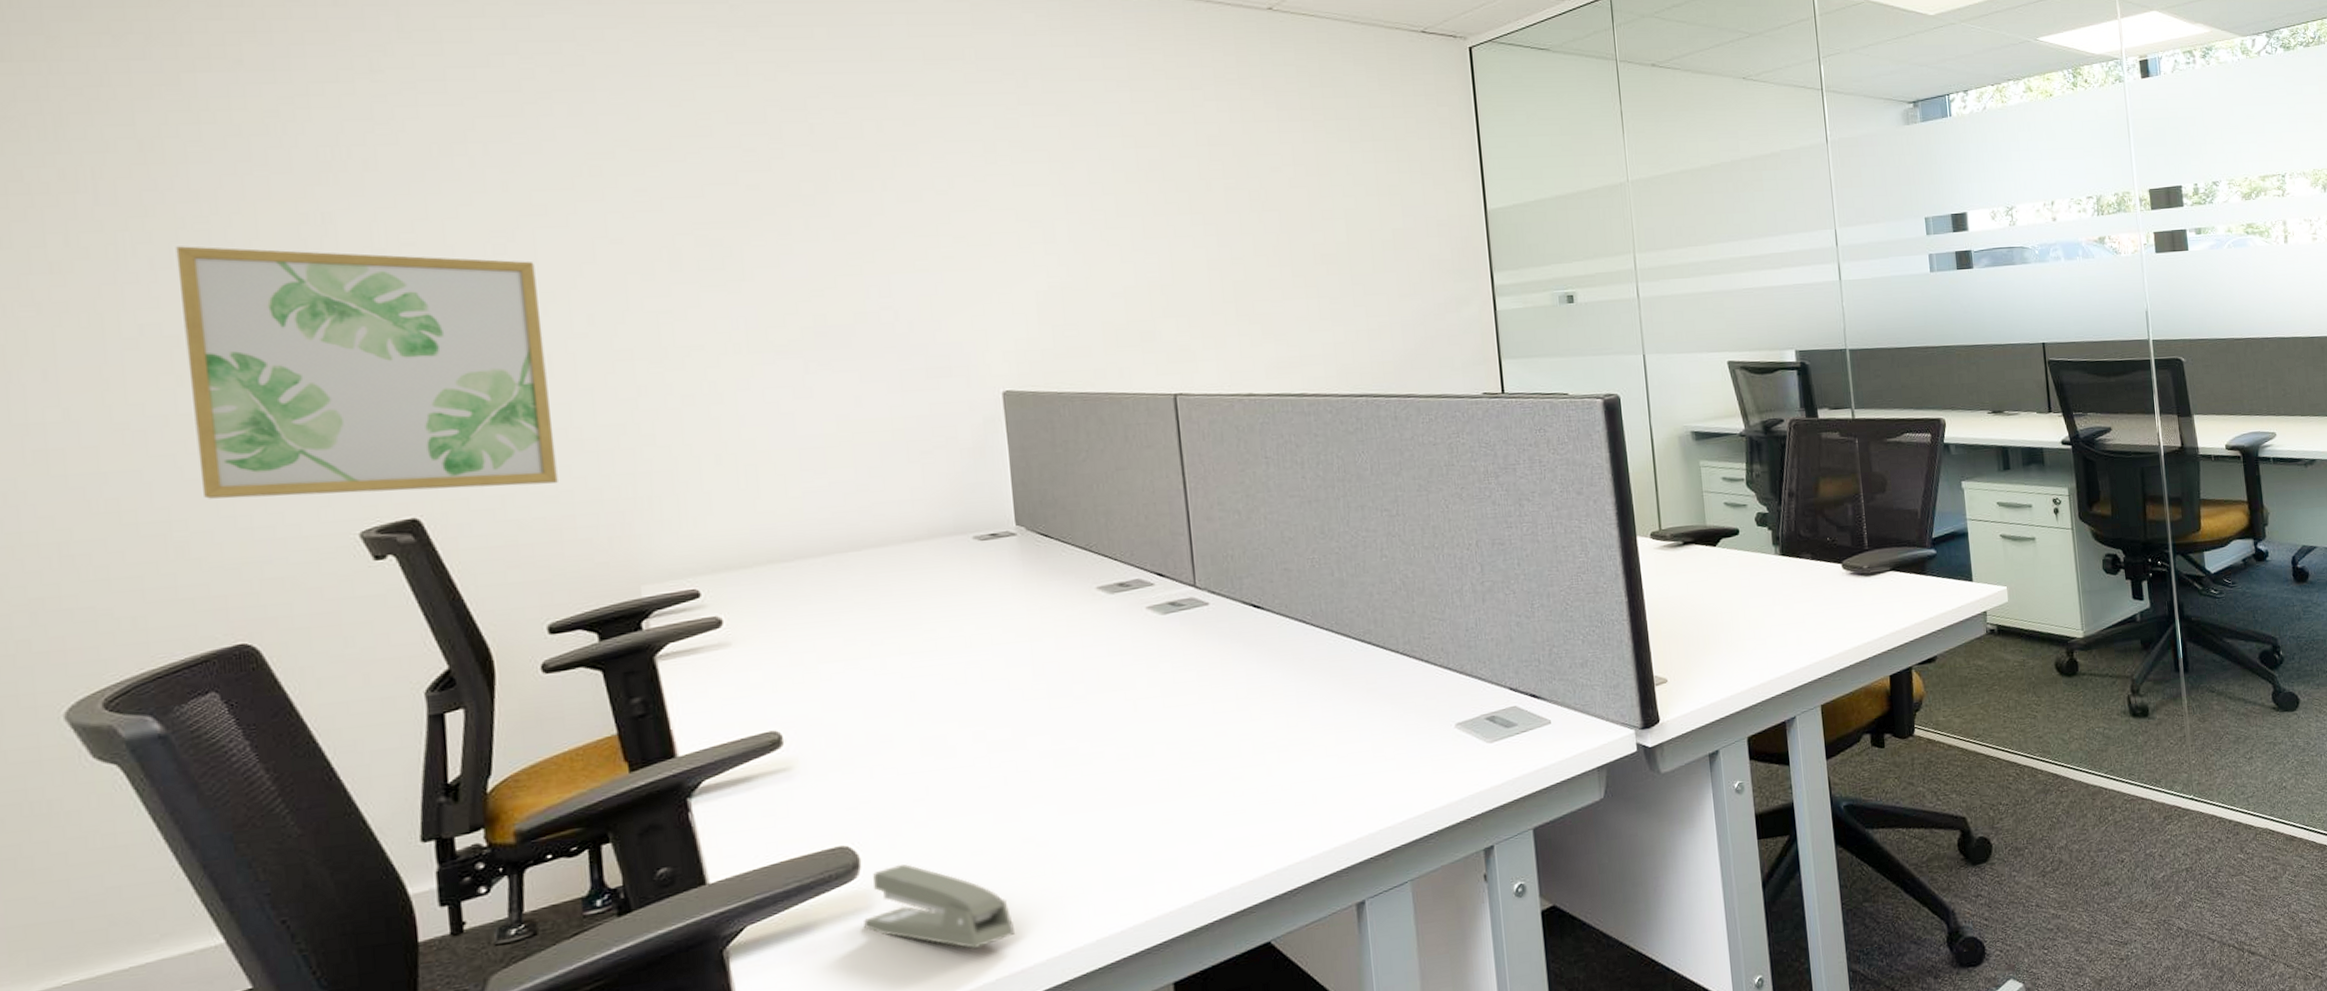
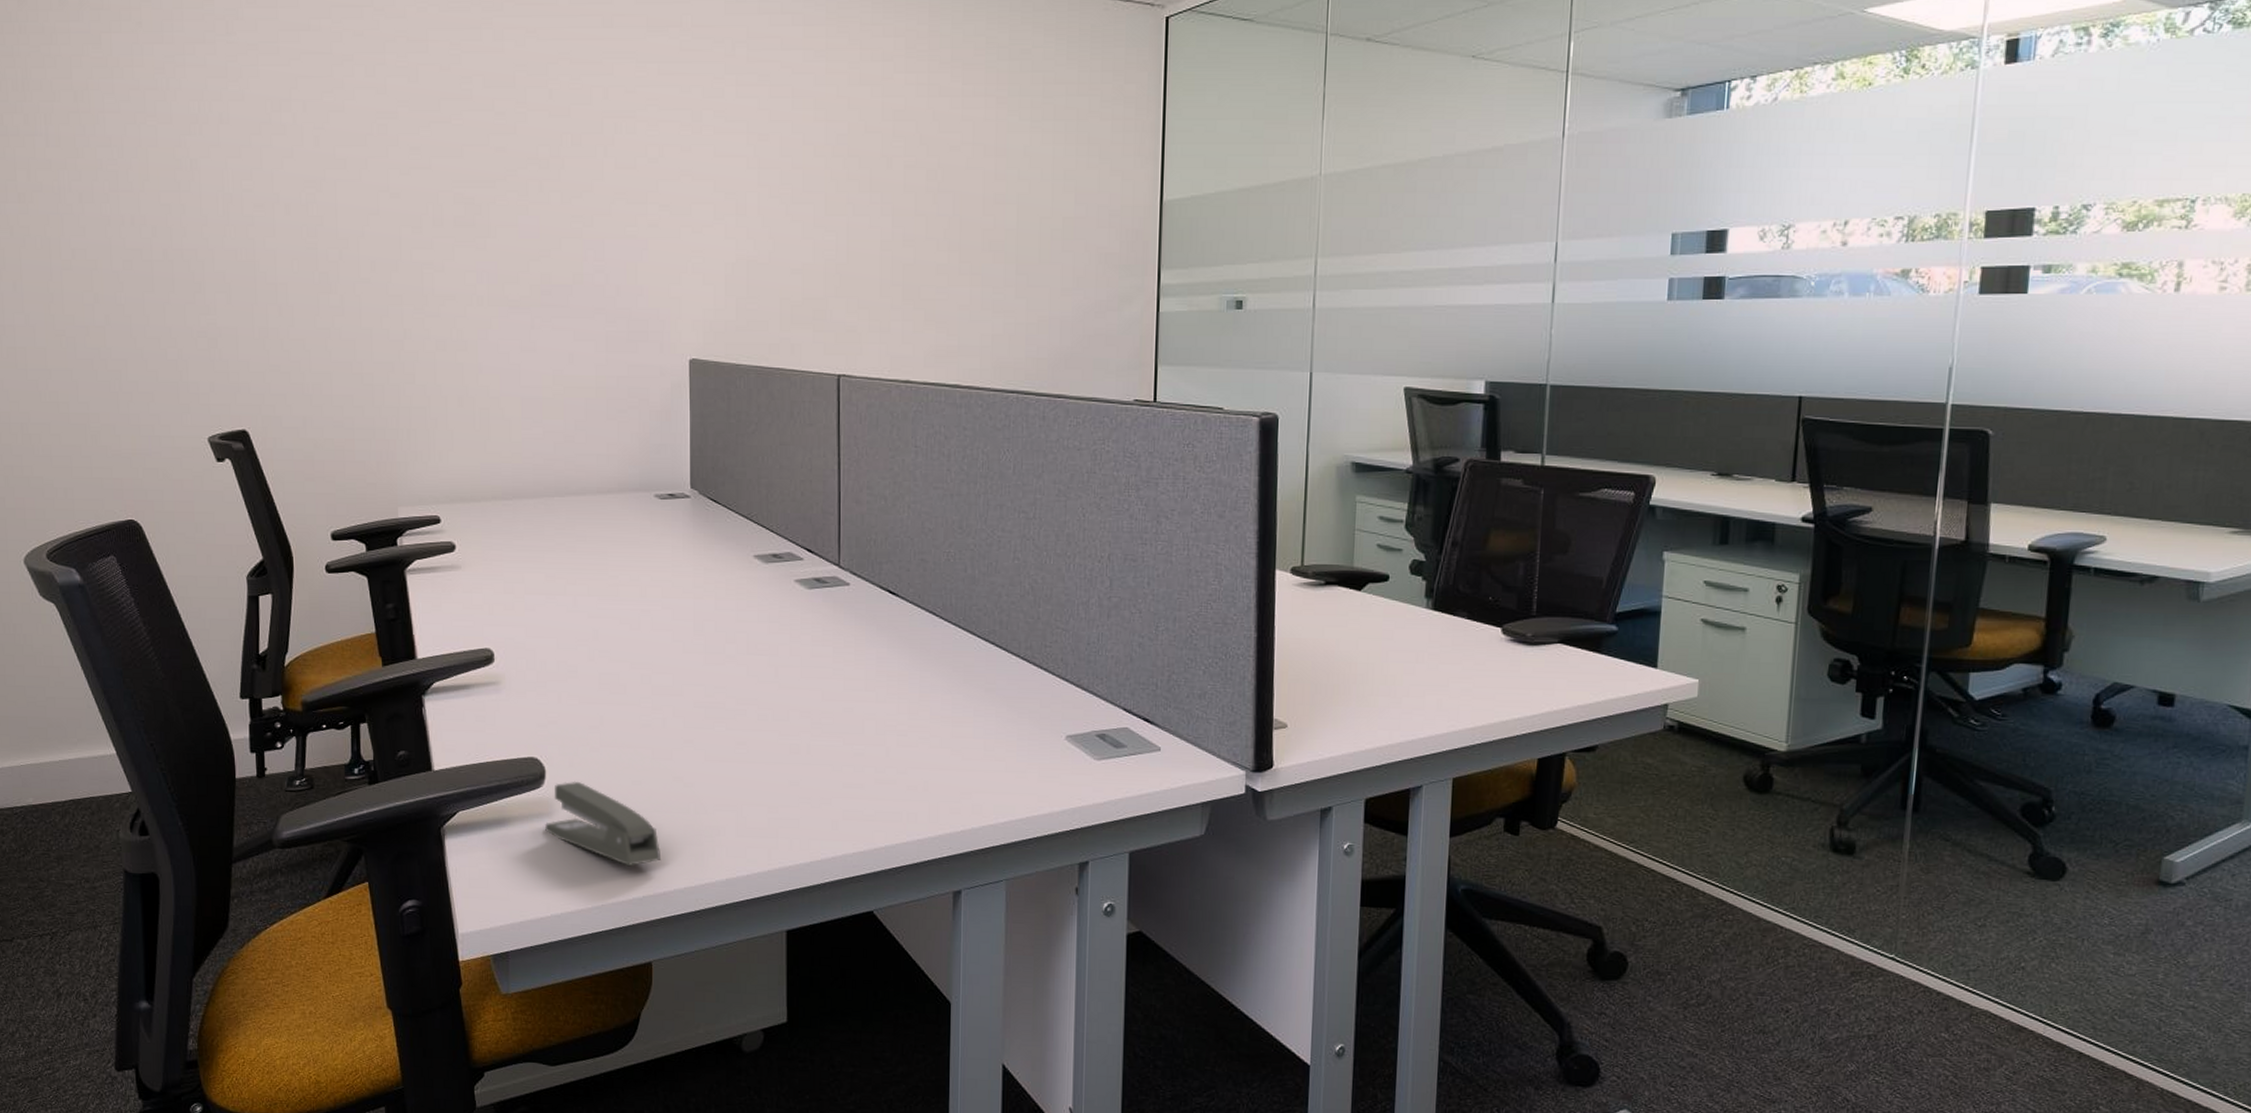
wall art: present [175,246,558,499] -> none [96,184,343,410]

